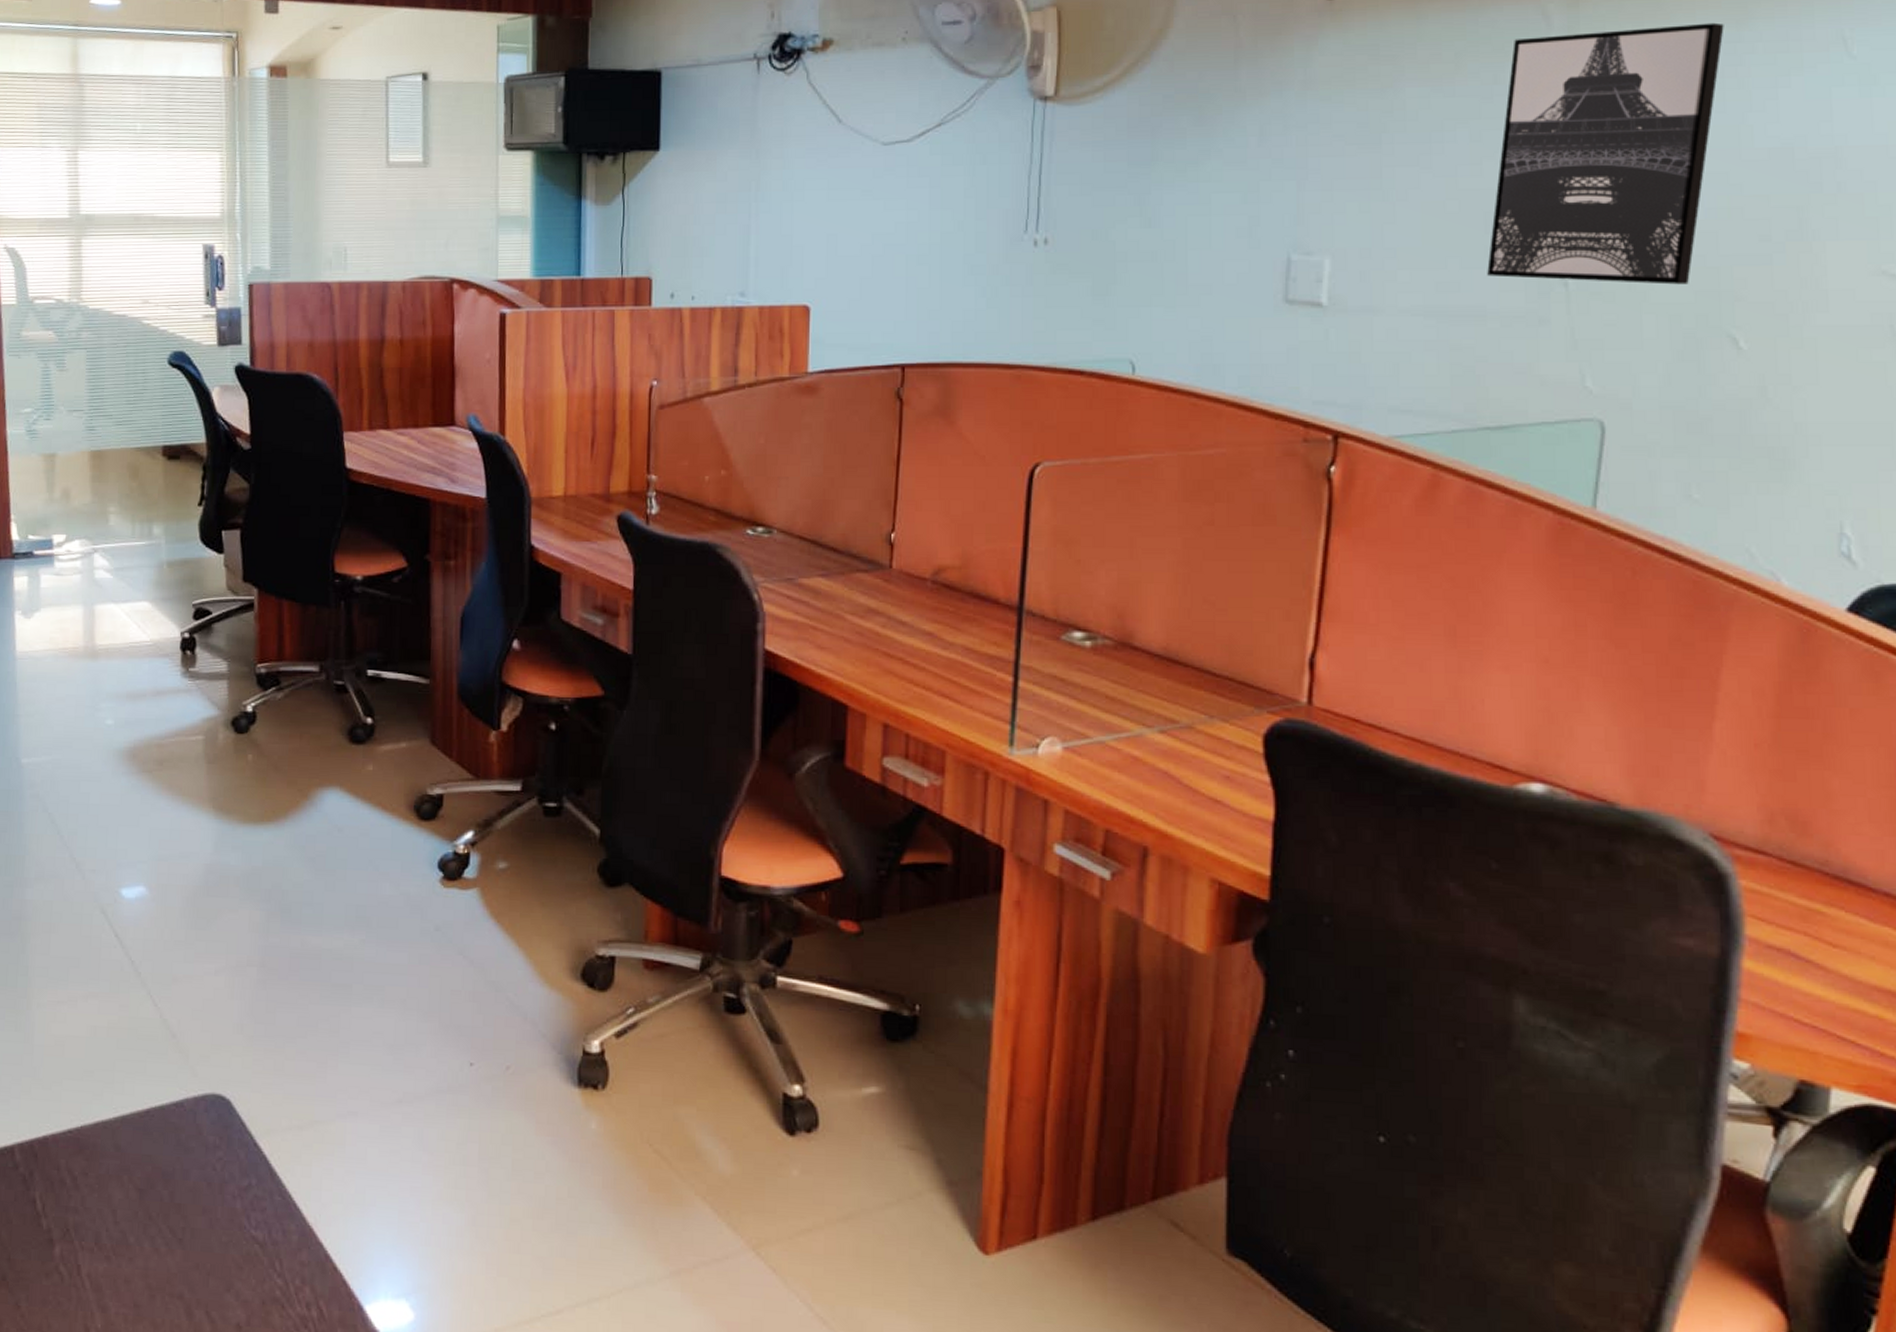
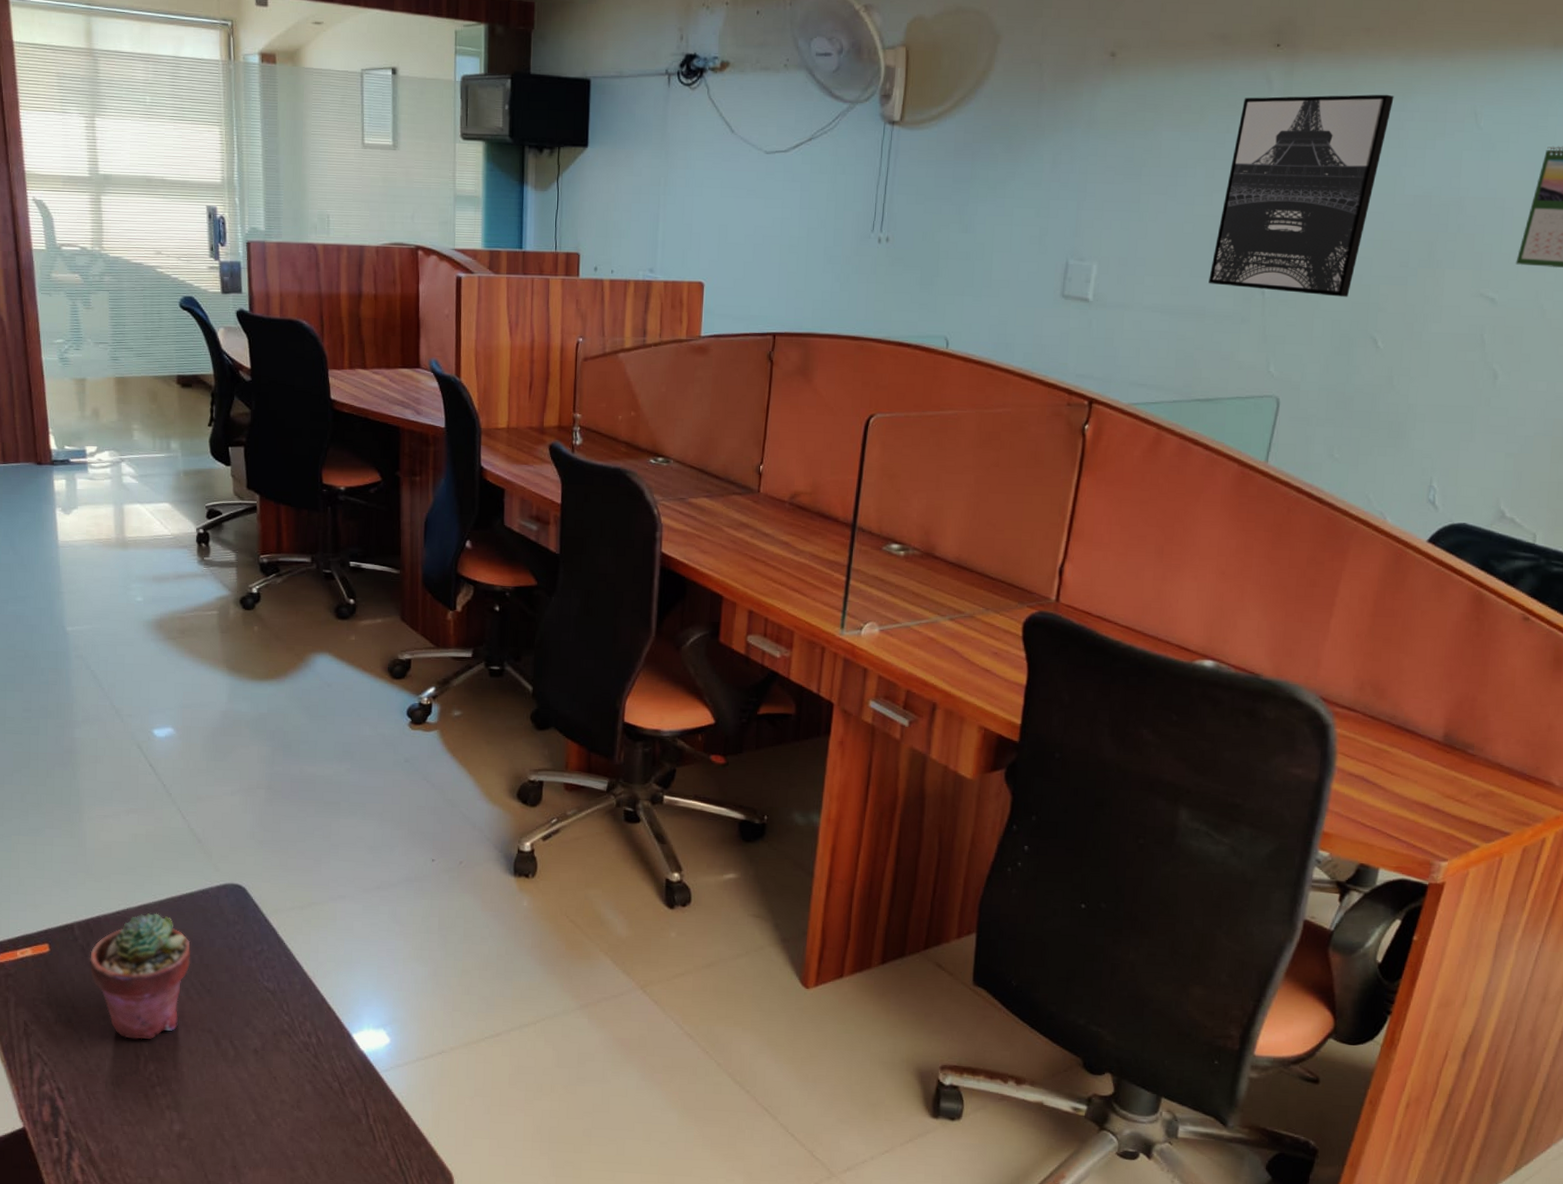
potted succulent: none [31,1132,159,1307] -> present [89,913,191,1040]

